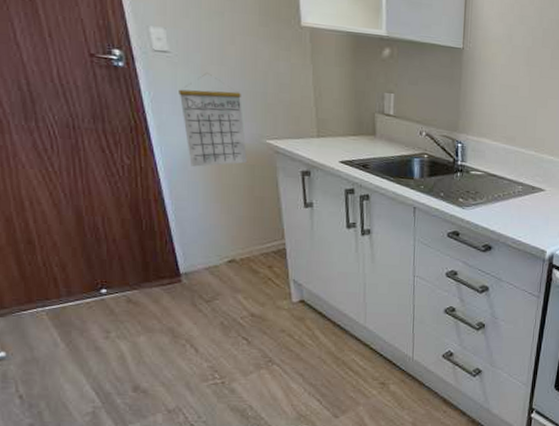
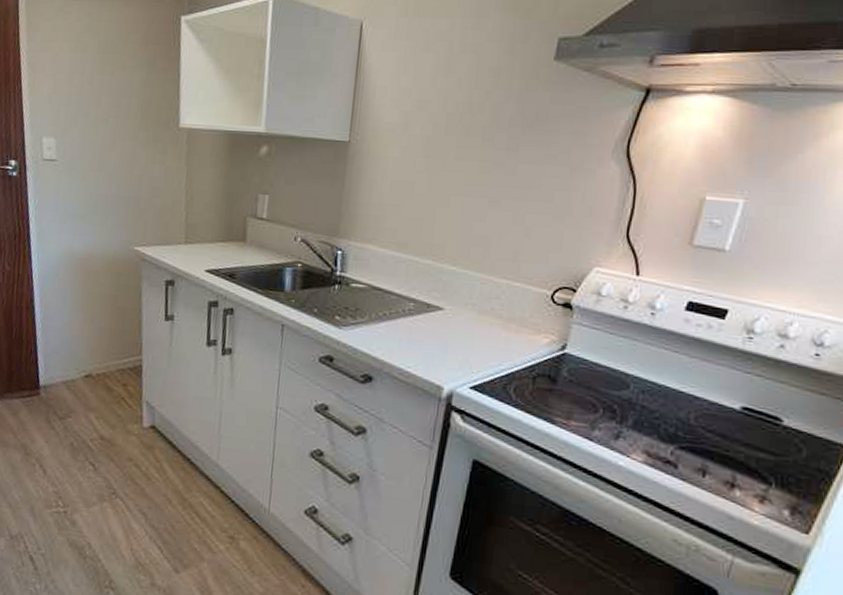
calendar: present [179,73,248,167] -> none [60,179,116,275]

